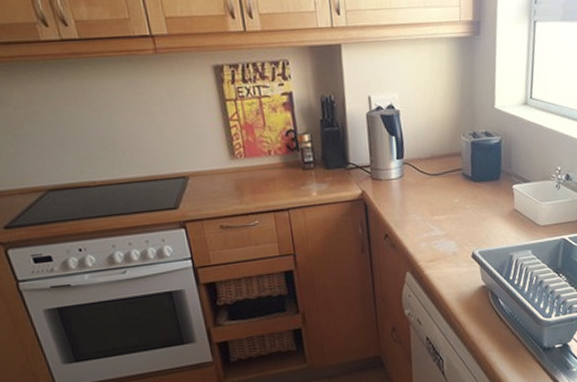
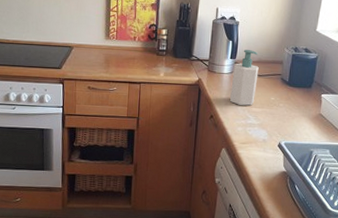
soap bottle: none [402,144,435,216] -> present [230,50,259,106]

